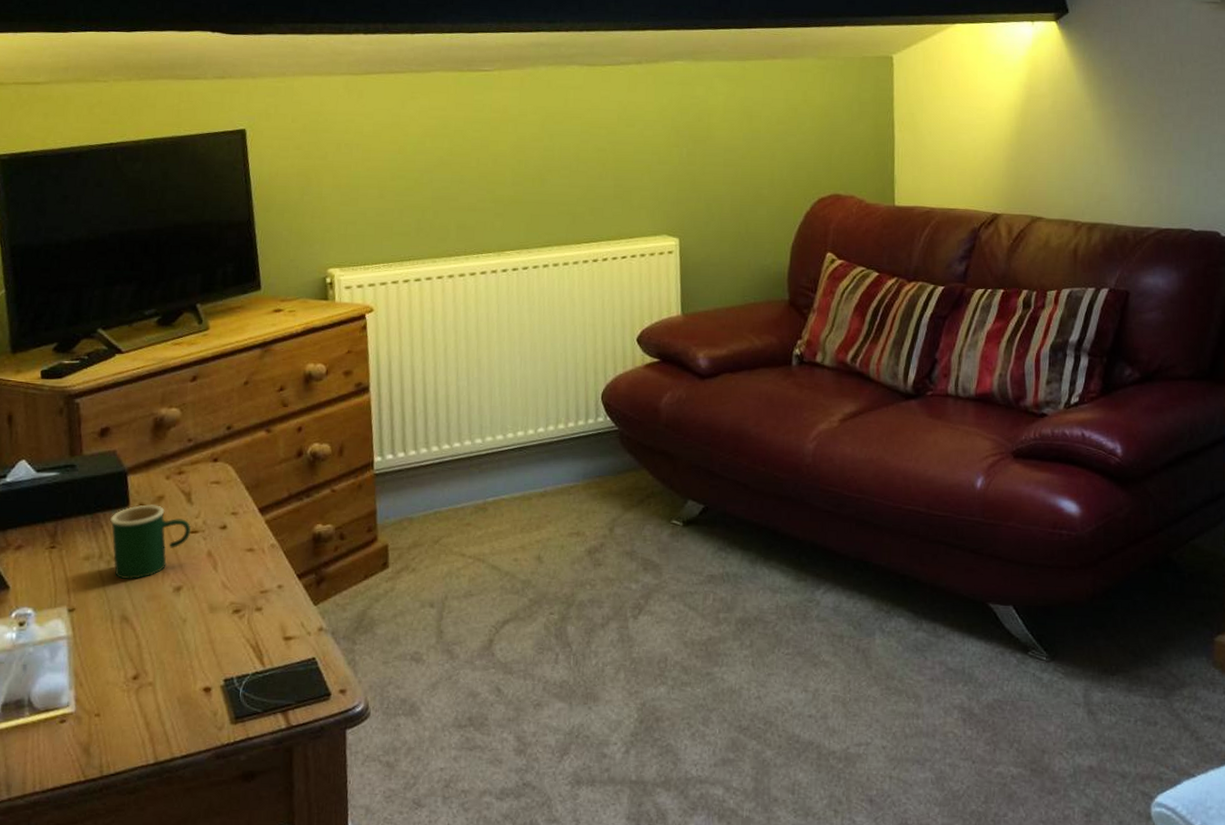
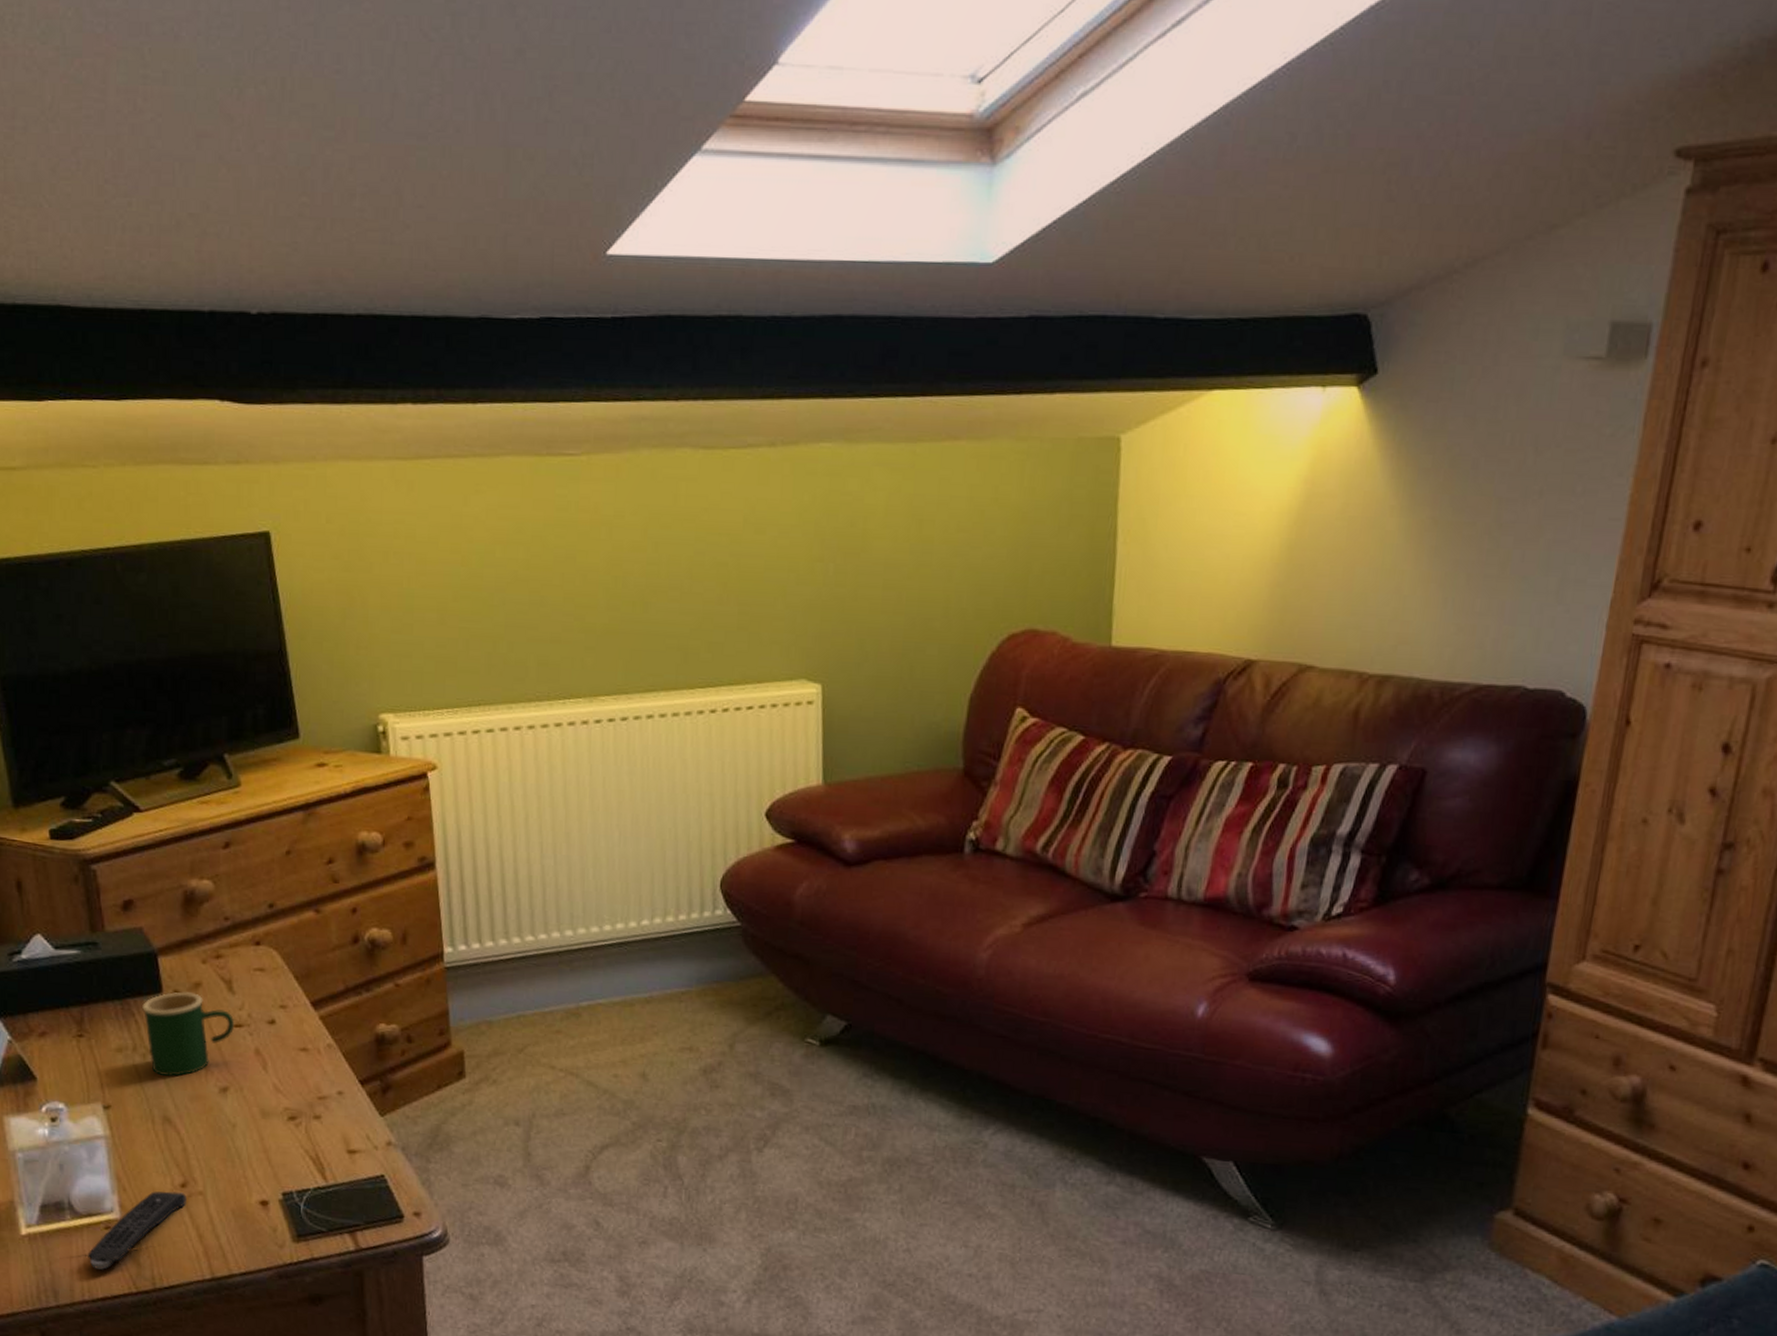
remote control: none [42,684,137,761] -> present [88,1191,186,1270]

